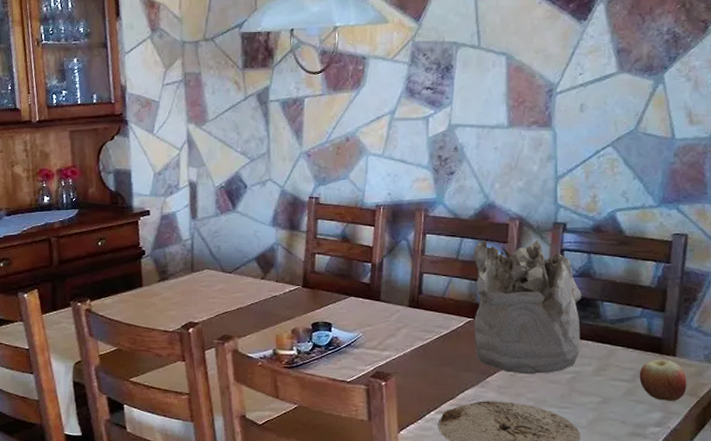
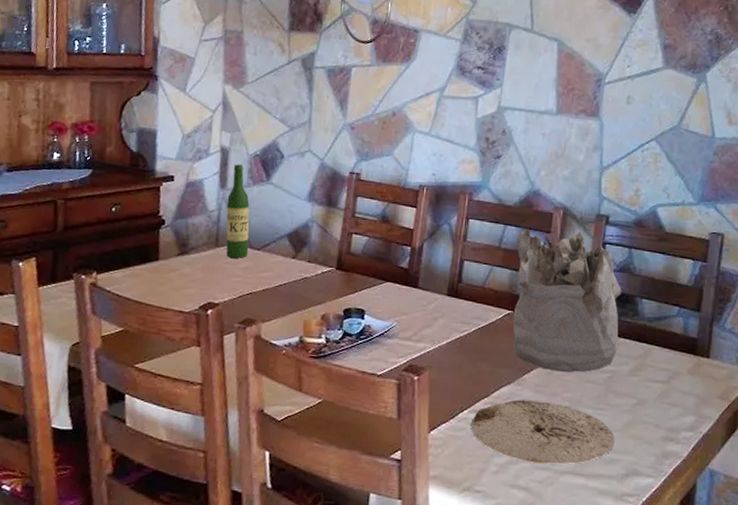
wine bottle: none [198,196,221,281] -> present [226,164,250,258]
apple: present [639,359,687,401] -> none [674,360,720,405]

